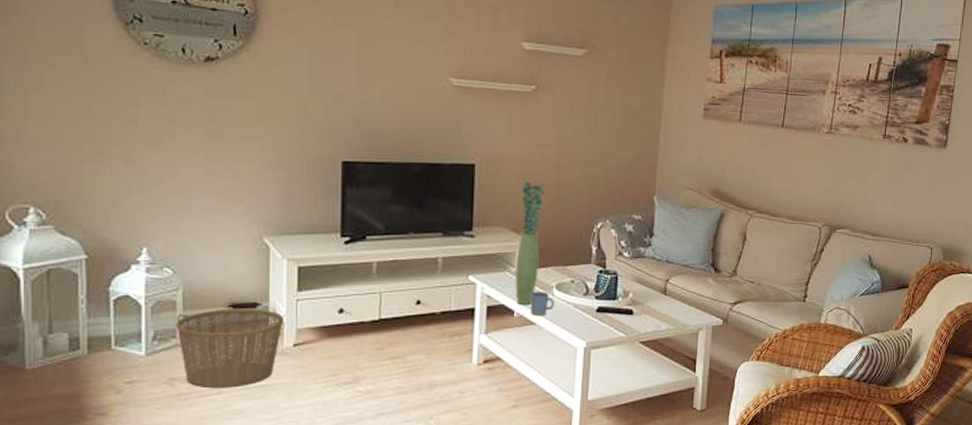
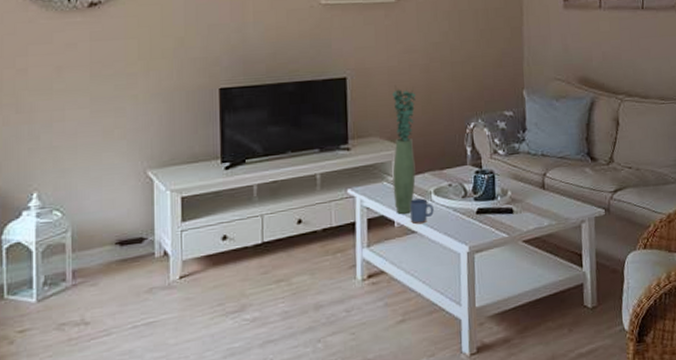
basket: present [176,308,285,389] -> none [65,243,170,331]

